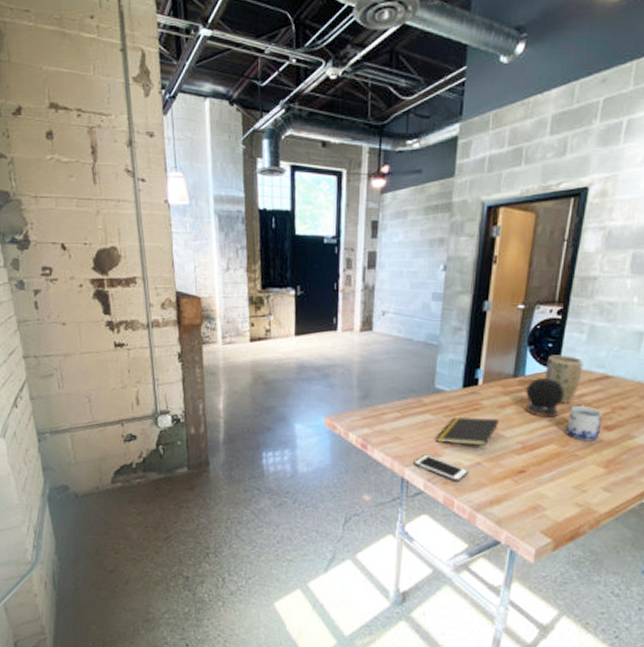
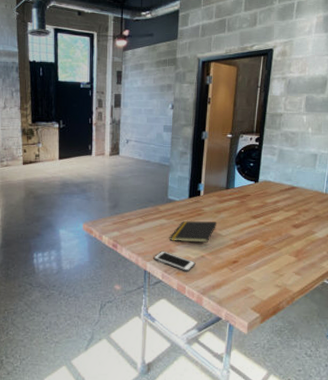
speaker: present [525,377,565,418] -> none [235,188,264,219]
plant pot: present [544,355,583,404] -> none [248,172,276,209]
mug: present [565,405,603,442] -> none [265,209,292,237]

